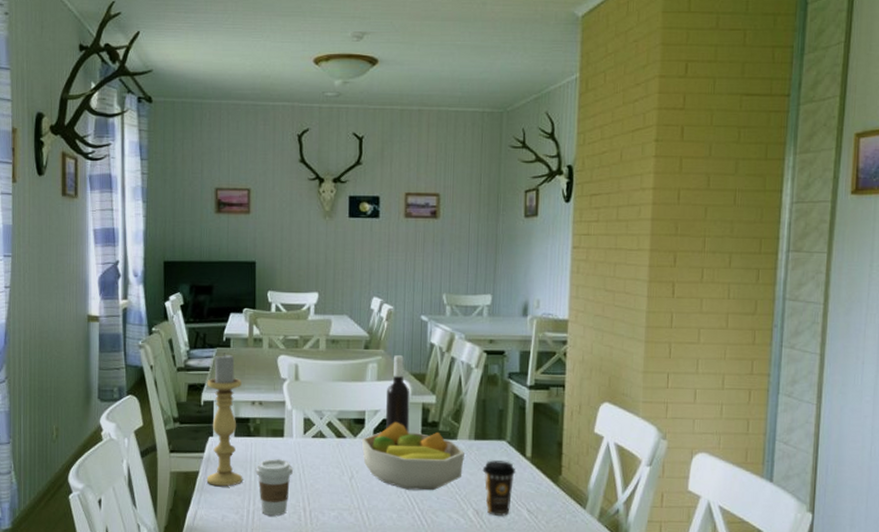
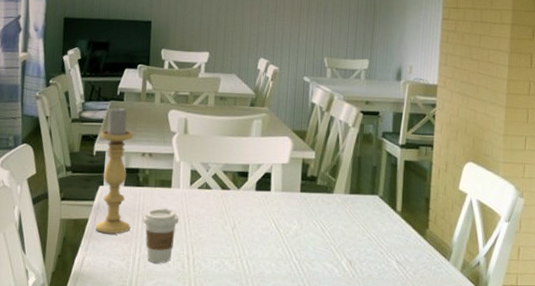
fruit bowl: present [361,422,464,491] -> none [244,176,340,242]
wine bottle: present [385,355,410,433] -> none [268,113,292,186]
coffee cup: present [482,460,516,516] -> none [356,214,387,266]

